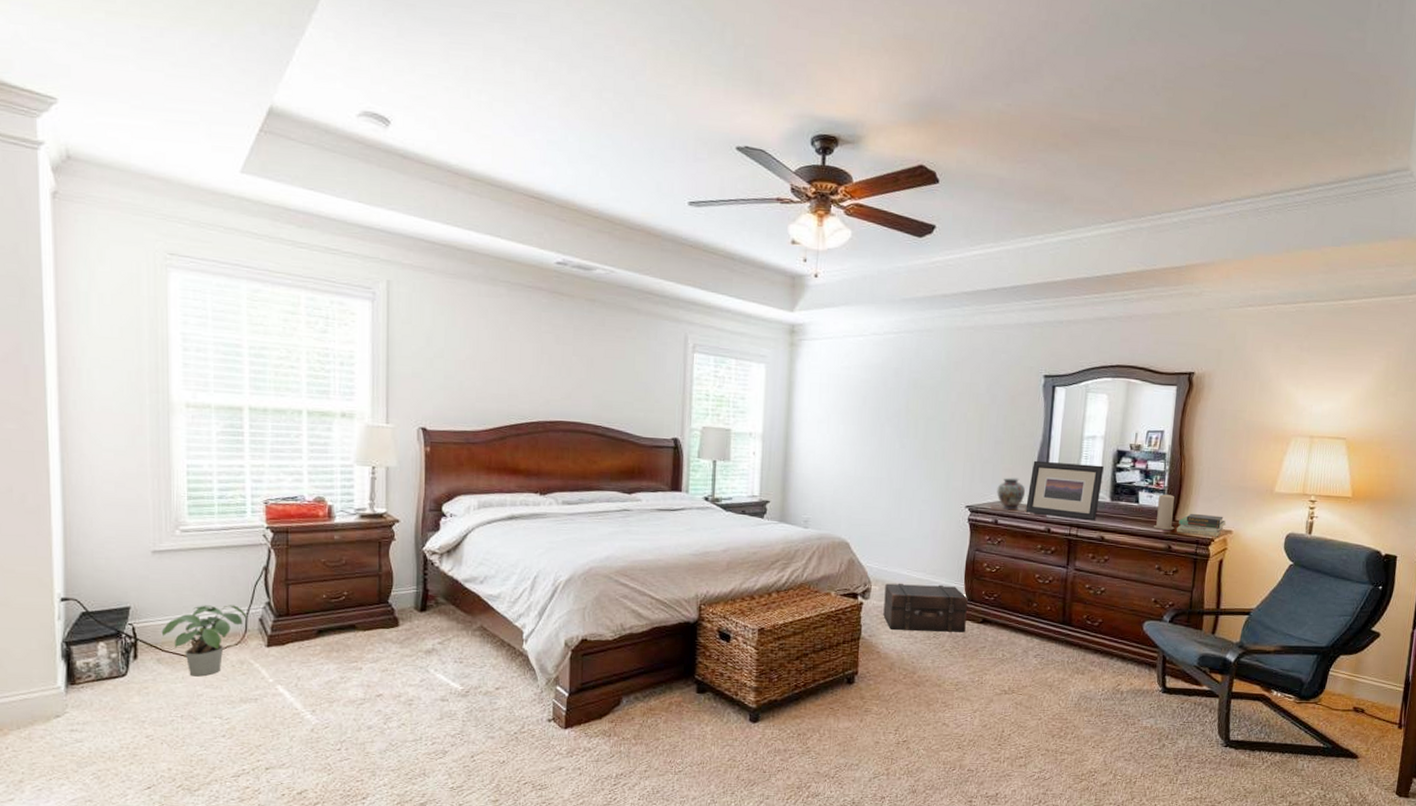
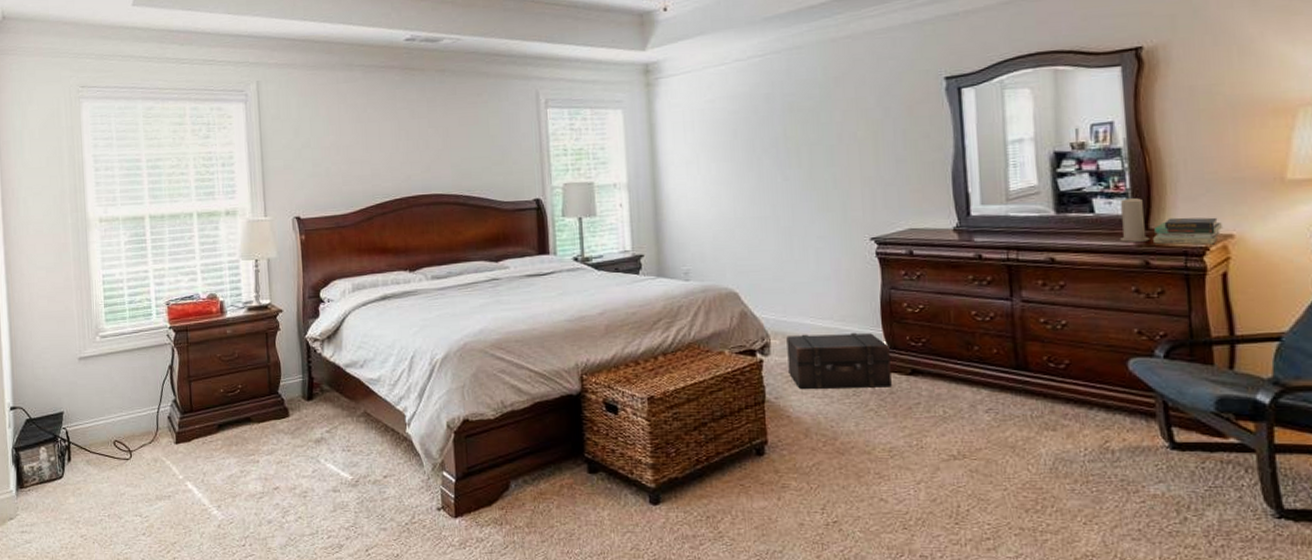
potted plant: present [161,605,248,677] -> none [89,404,159,476]
decorative vase: present [991,477,1027,512] -> none [902,199,948,240]
picture frame: present [1025,460,1104,521] -> none [945,172,1041,241]

